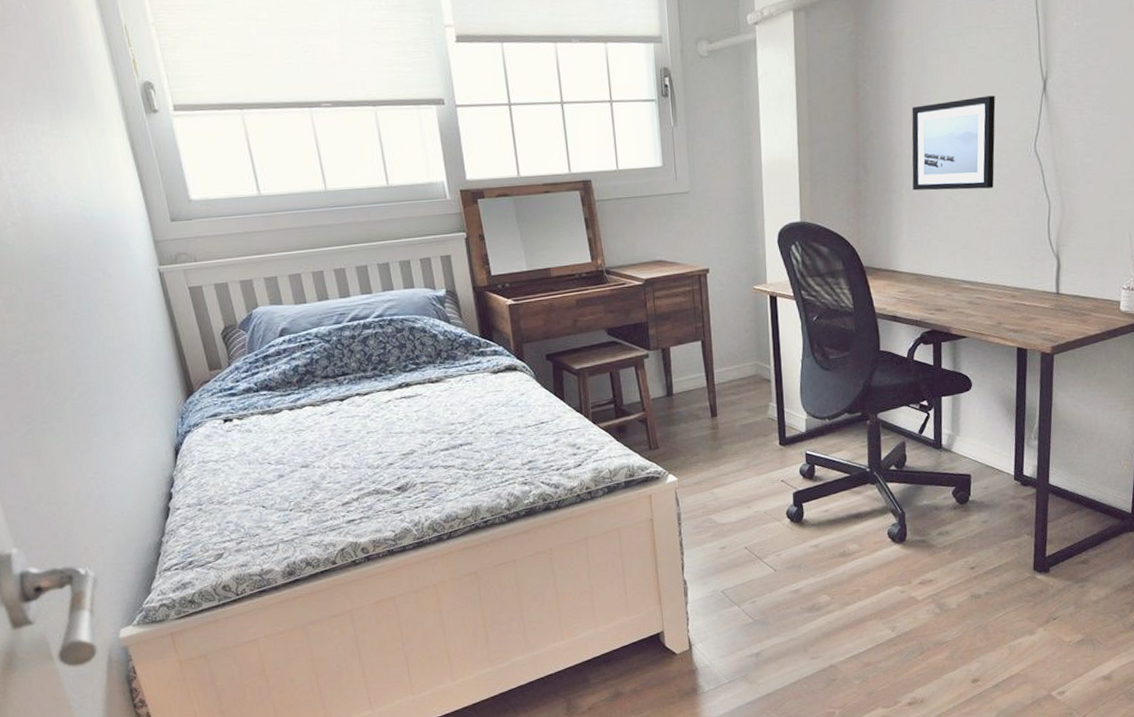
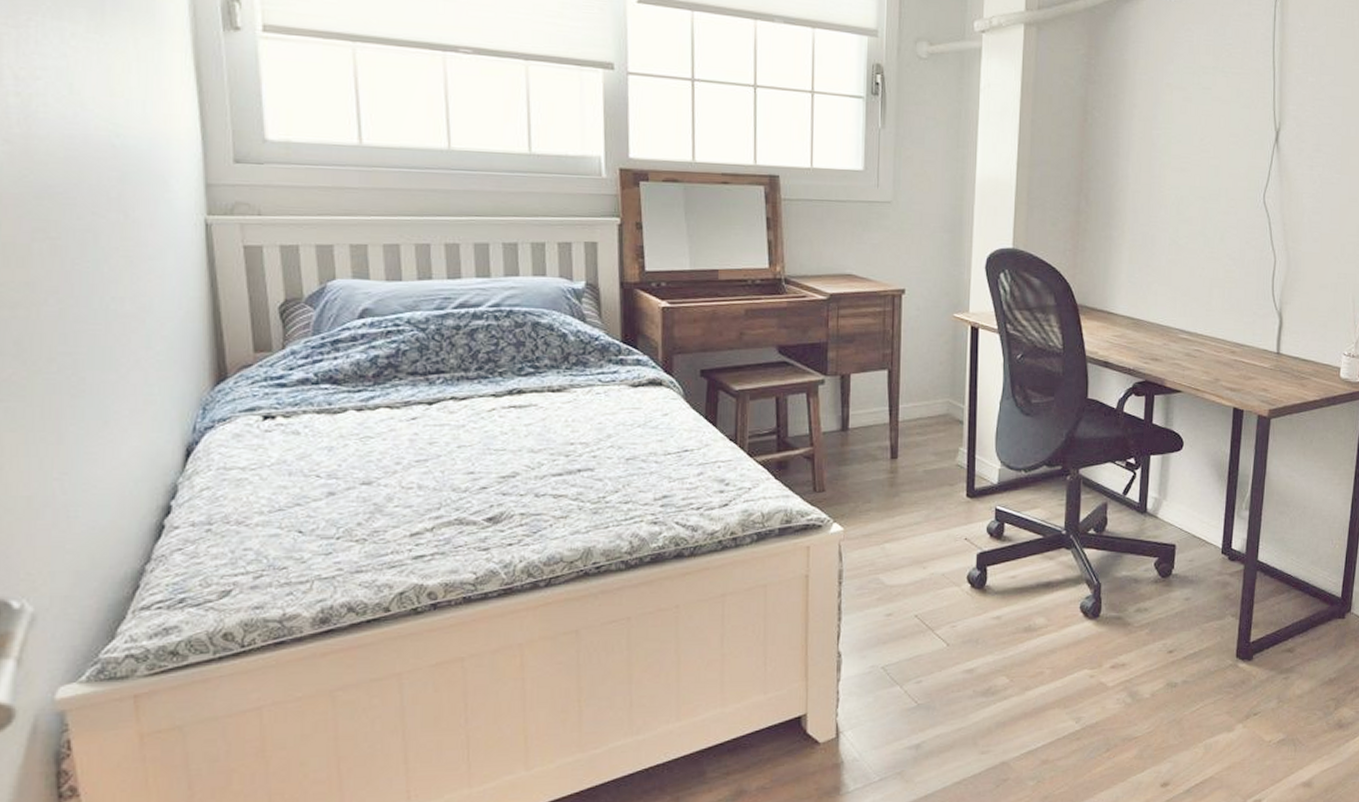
wall art: present [912,96,996,191] -> none [1136,139,1227,235]

